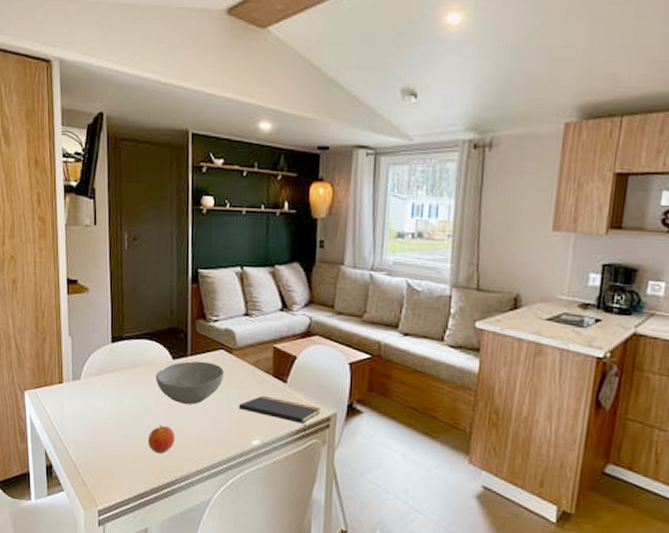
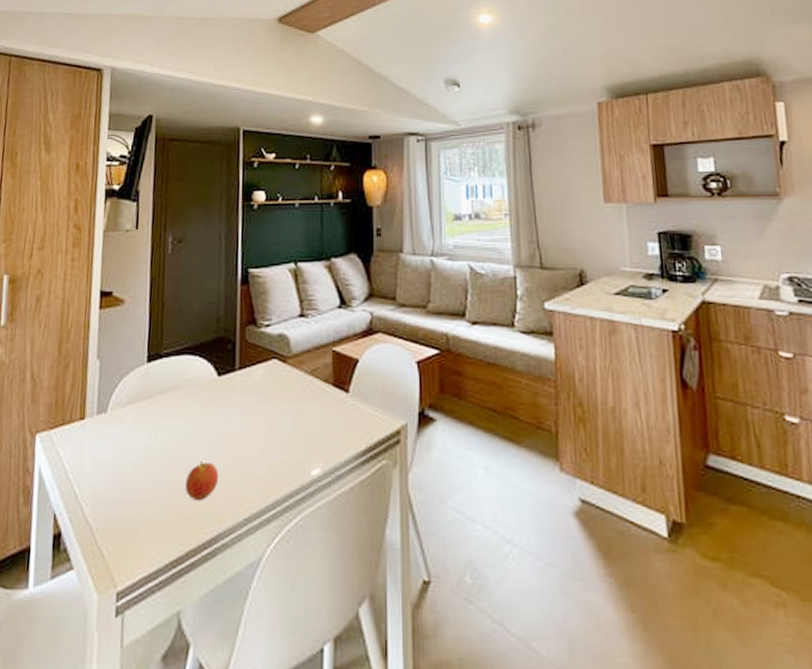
bowl: present [155,361,225,405] -> none [197,375,278,430]
notepad: present [238,395,321,433] -> none [294,410,389,454]

